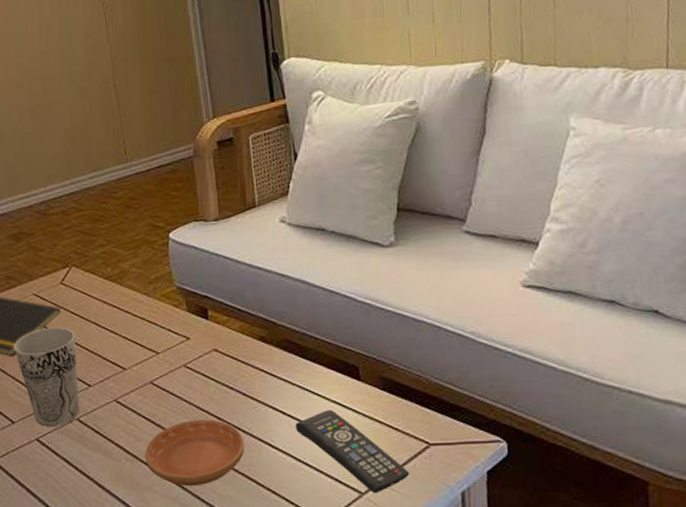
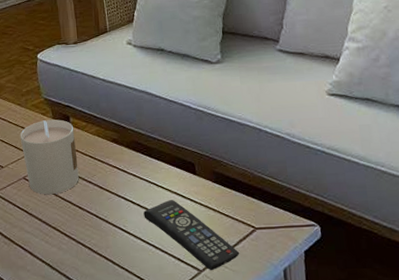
saucer: present [145,419,245,487] -> none [20,208,102,266]
candle: none [146,312,218,403] -> present [20,119,79,195]

